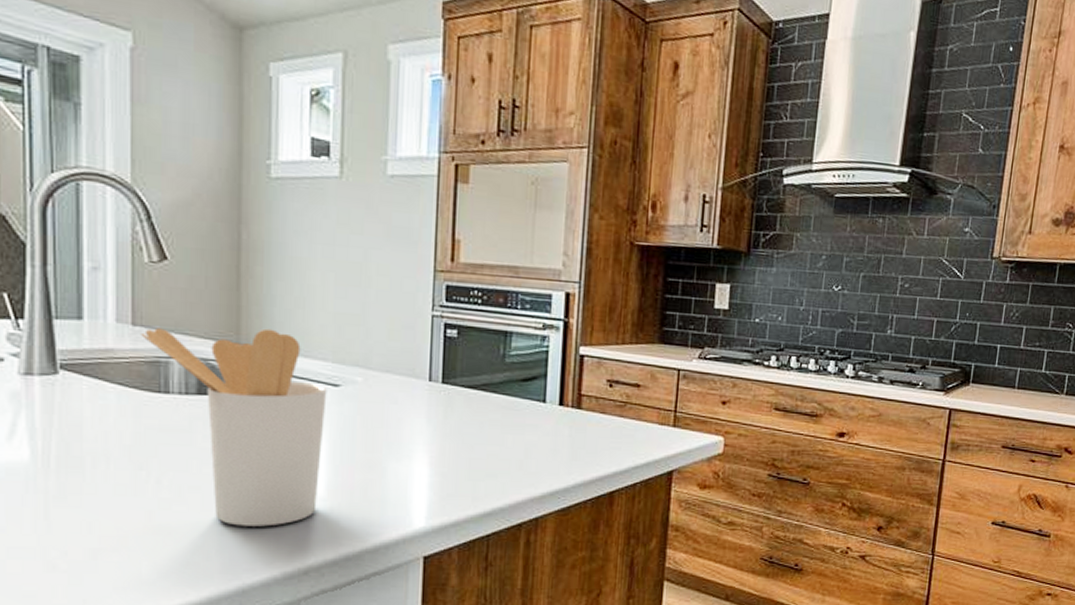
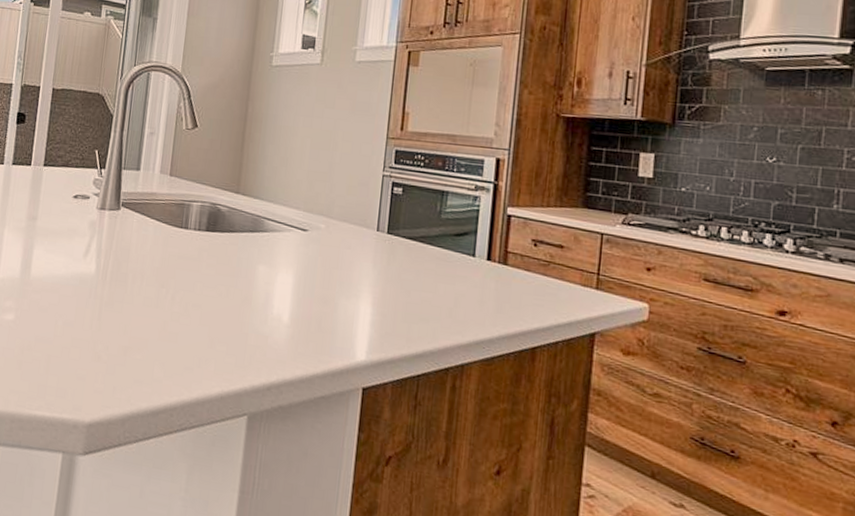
utensil holder: present [141,328,327,527] -> none [174,178,298,345]

